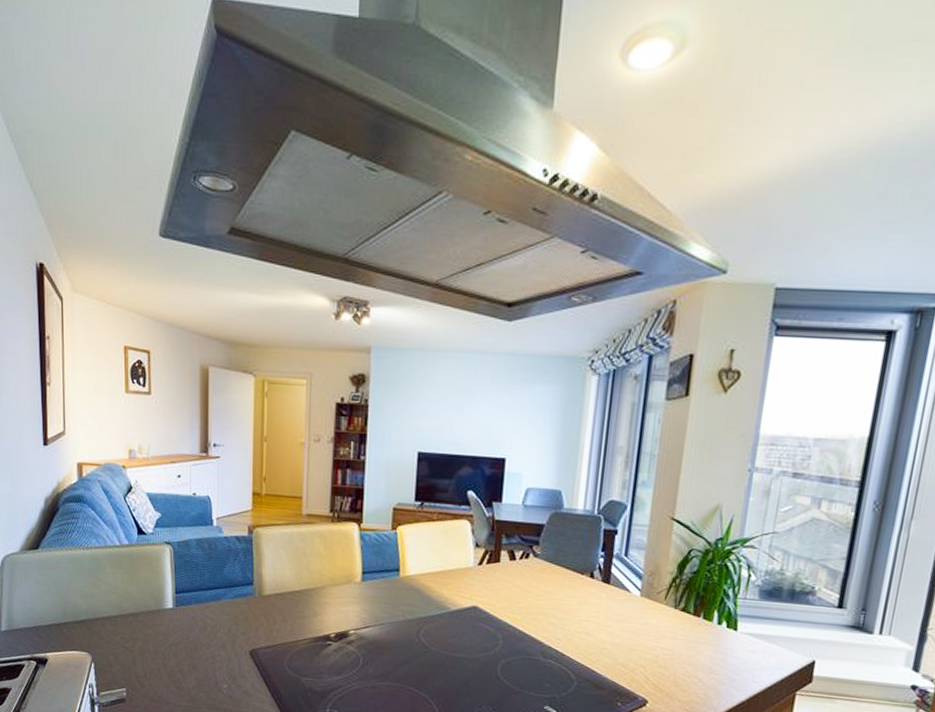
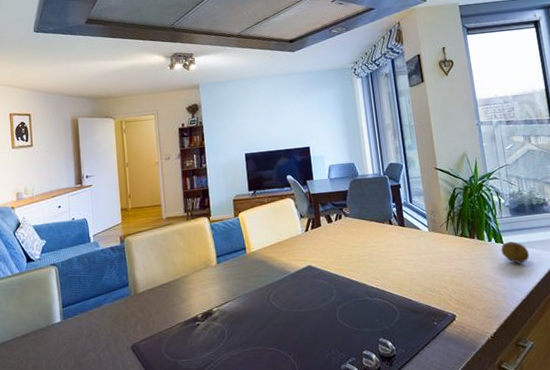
fruit: none [730,630,769,660] -> present [501,241,530,264]

